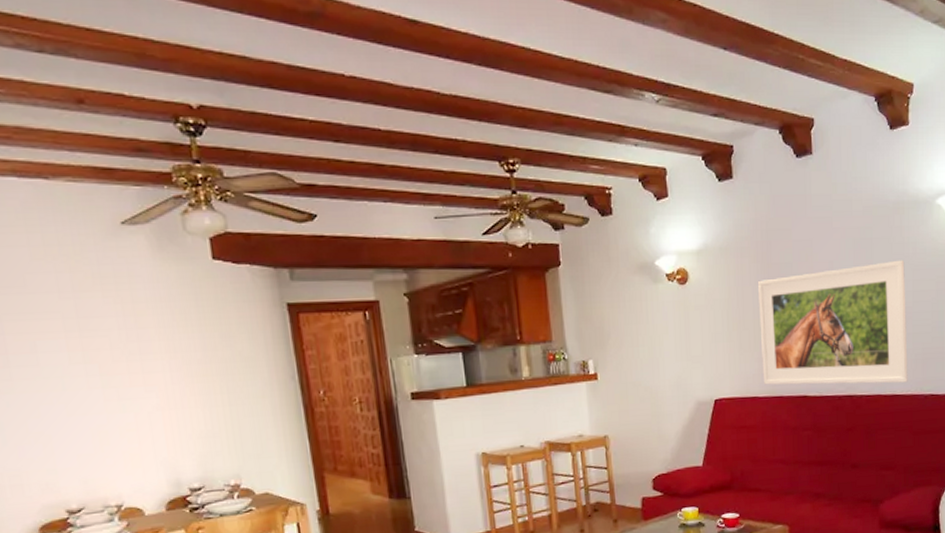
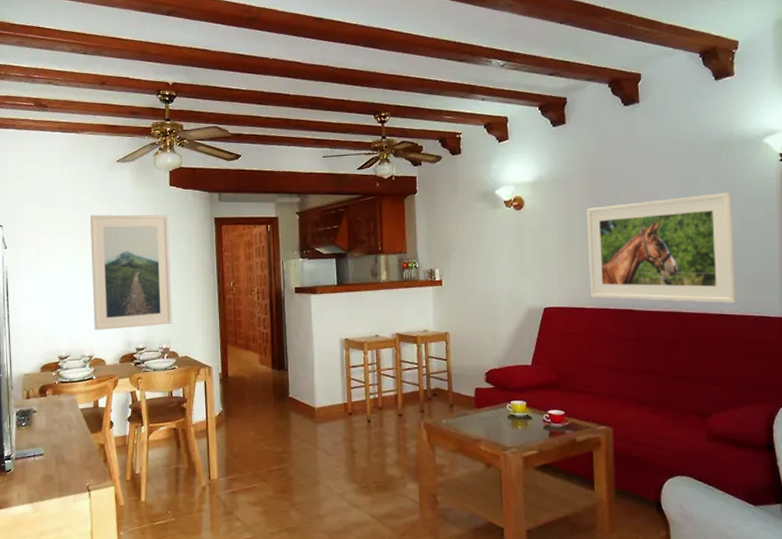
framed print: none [89,301,241,470] -> present [91,214,173,331]

